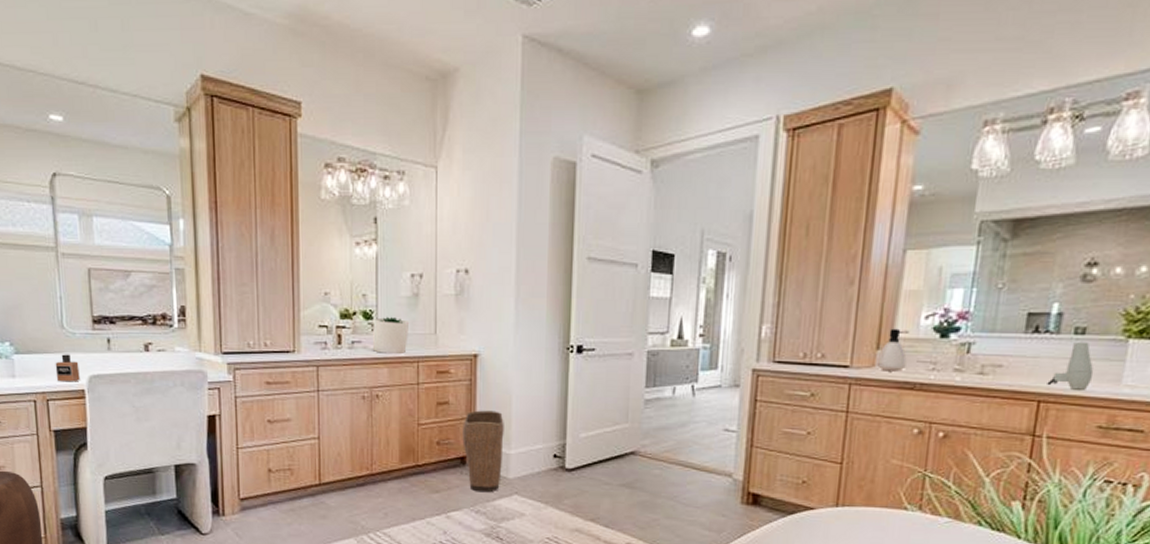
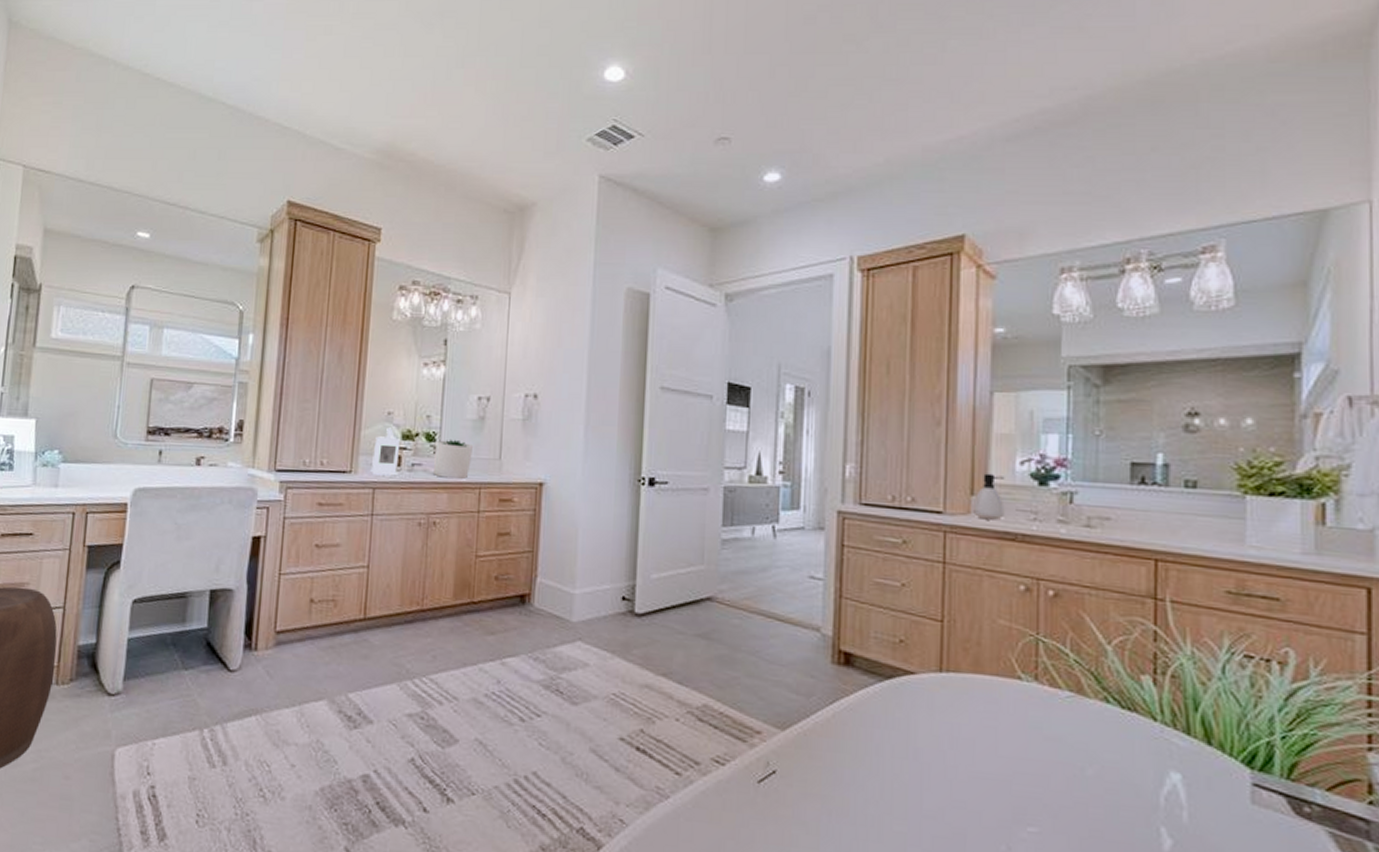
perfume: present [55,354,80,382] -> none [100,464,126,495]
tissue box: none [313,307,339,354] -> present [372,427,401,475]
laundry basket: present [462,410,504,492] -> none [523,543,569,636]
hair dryer: present [1047,341,1094,392] -> none [1162,495,1213,551]

